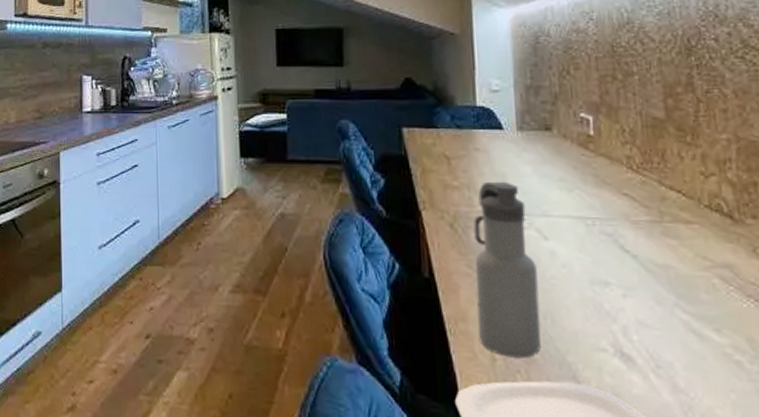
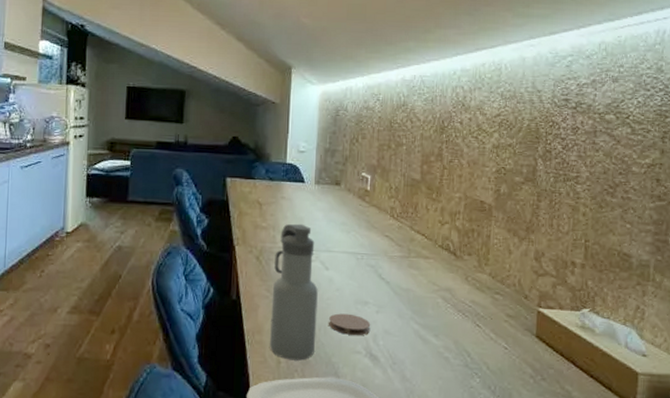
coaster: none [556,297,618,327] -> present [329,313,371,335]

